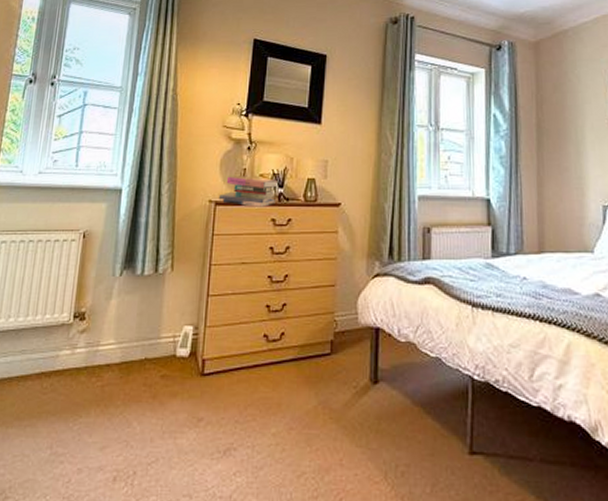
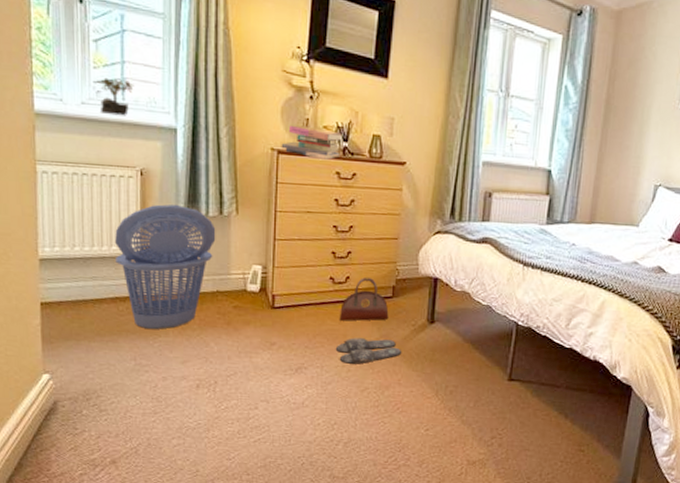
laundry basket: none [47,266,150,408] -> present [115,204,216,329]
succulent plant: none [53,147,88,182] -> present [97,77,134,116]
slippers: none [270,407,342,441] -> present [336,338,401,364]
handbag: none [274,333,327,386] -> present [340,278,389,321]

